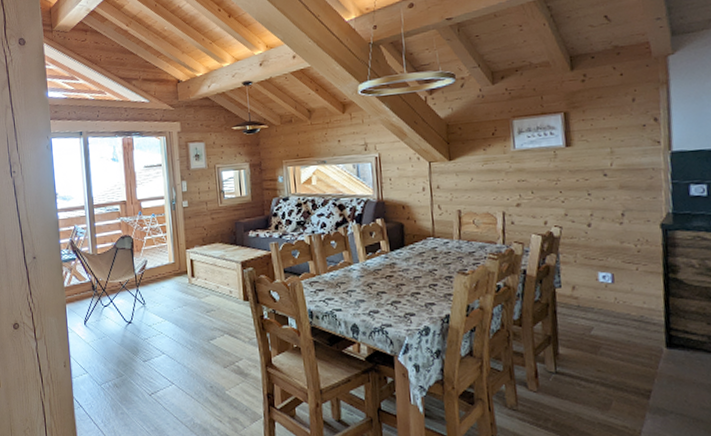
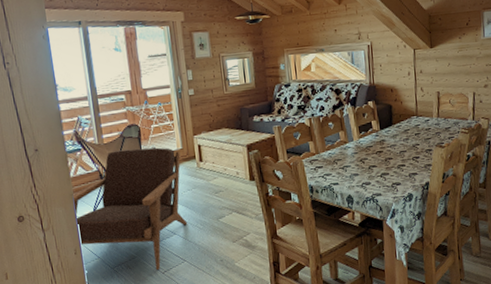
armchair: none [64,260,177,392] -> present [71,147,188,271]

